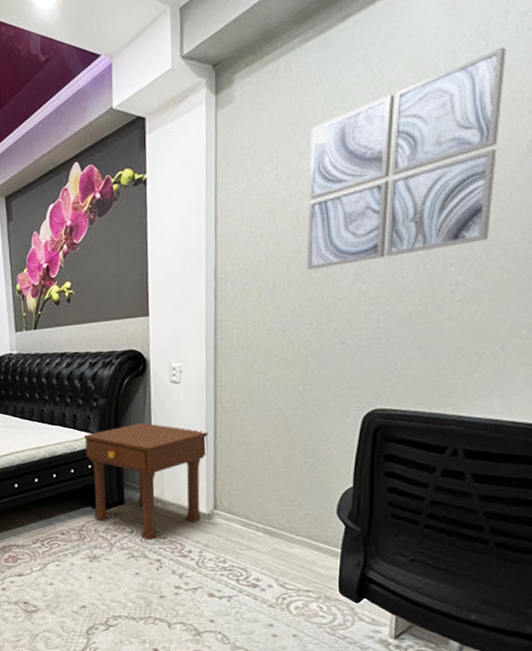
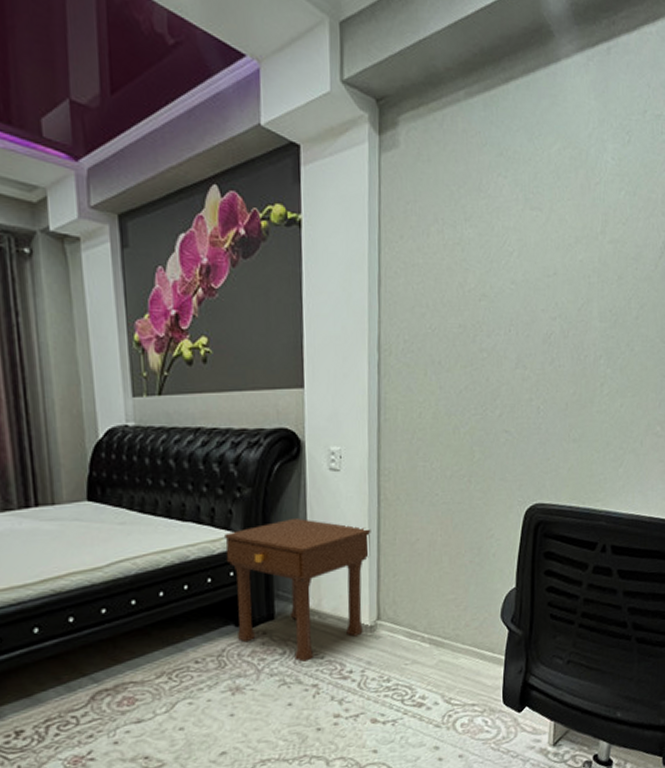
wall art: present [306,46,506,270] -> none [472,144,645,349]

